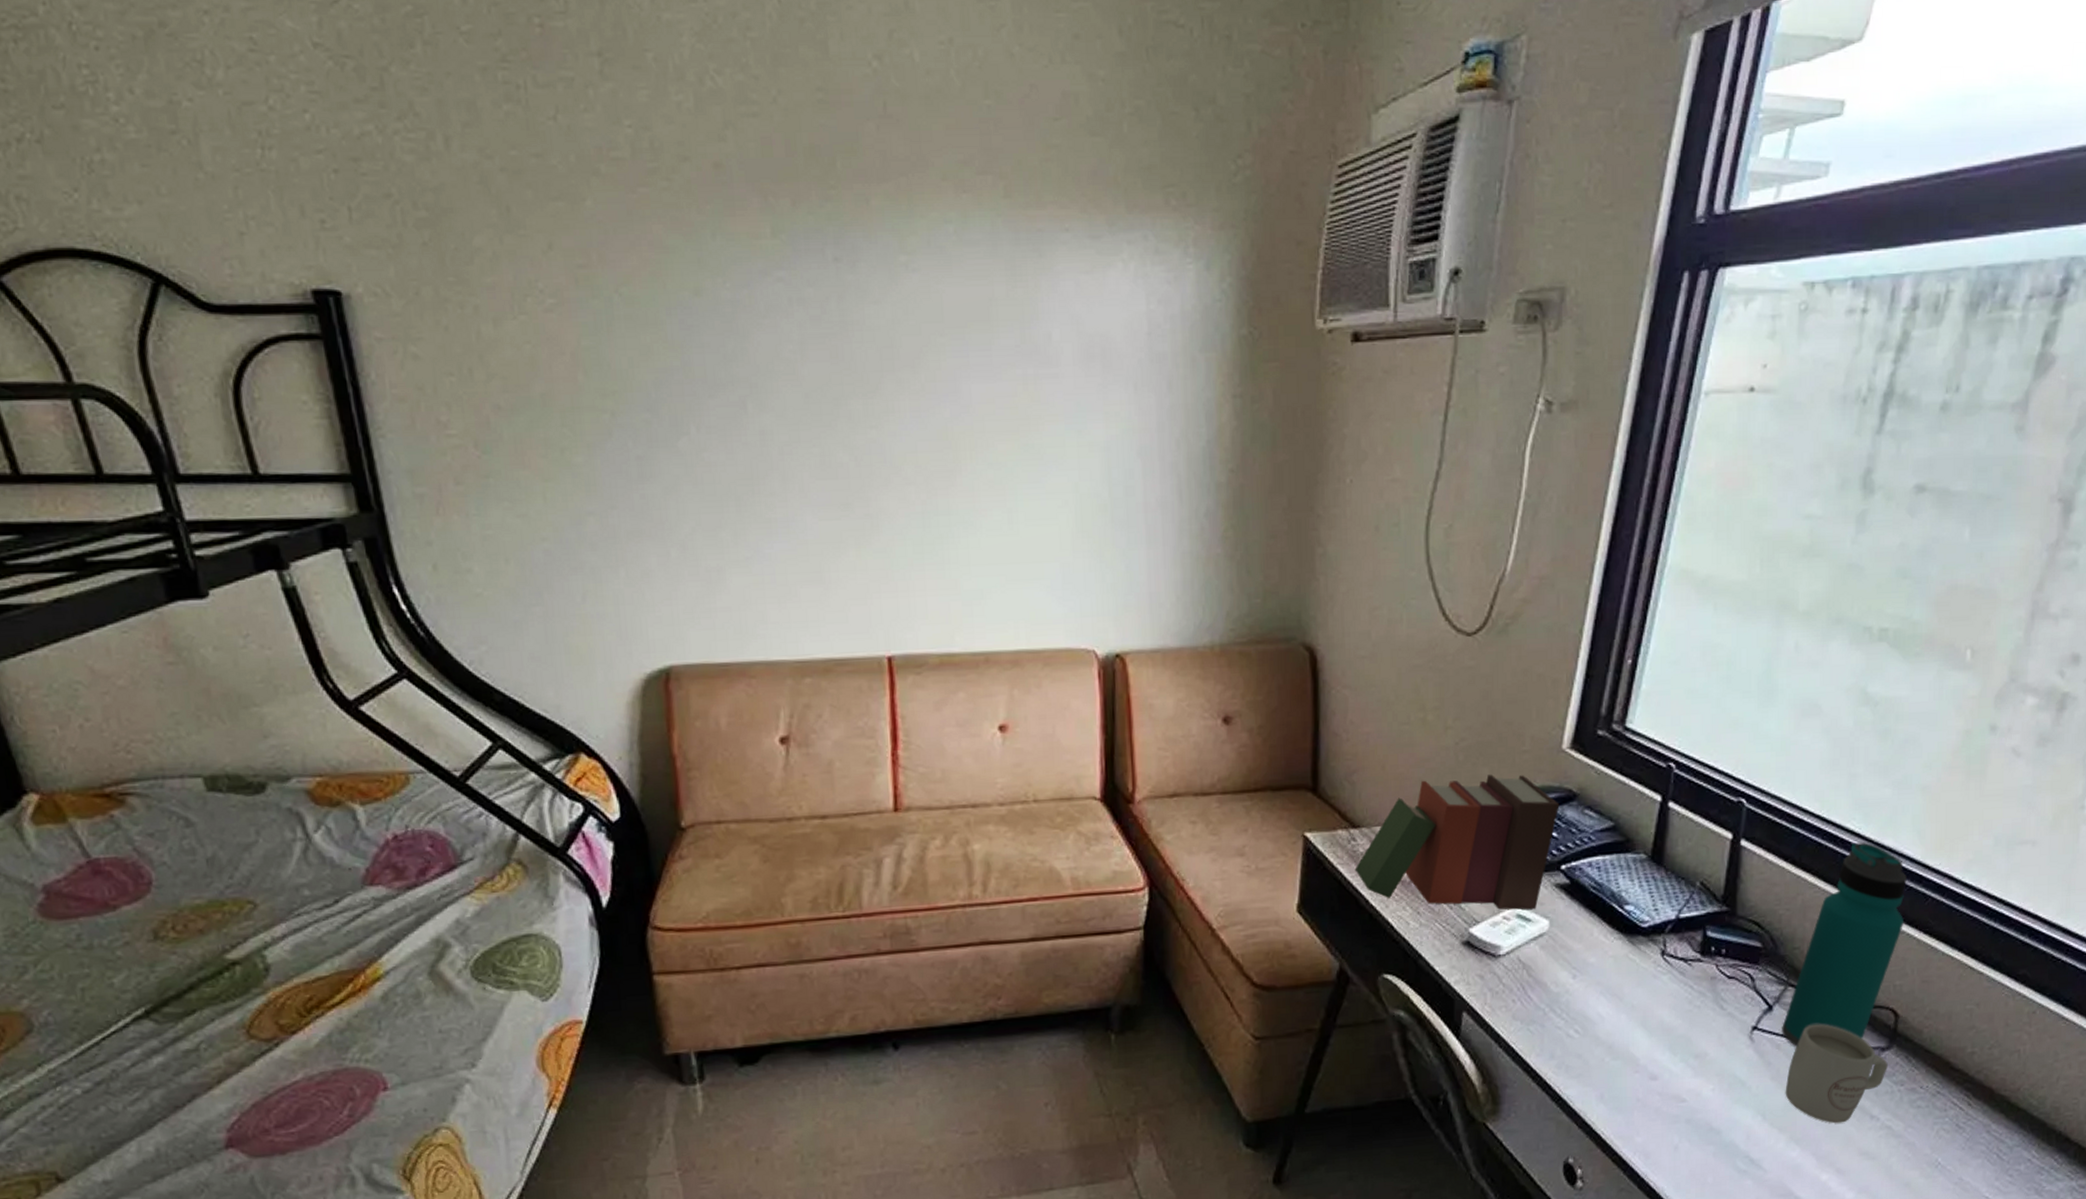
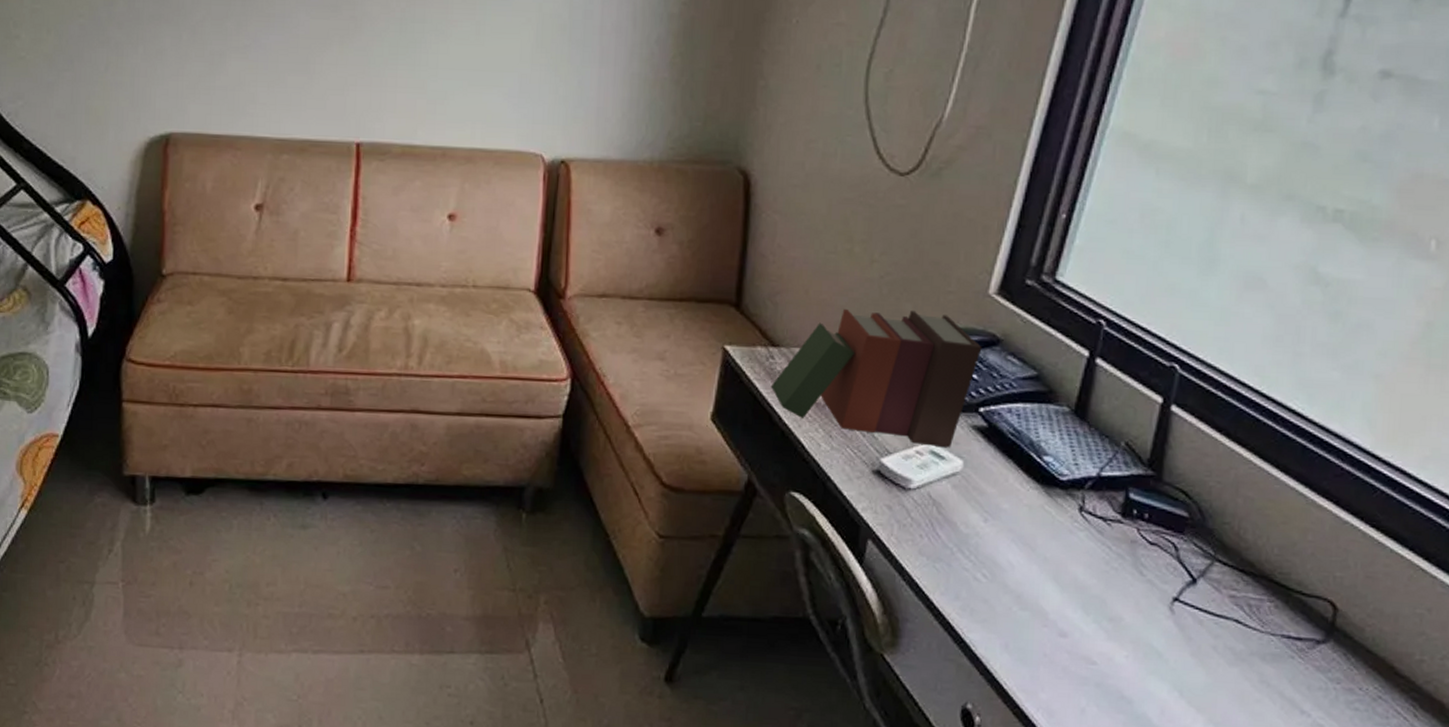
water bottle: present [1782,842,1907,1047] -> none [1206,423,1353,628]
mug: present [1785,1024,1888,1124] -> none [1206,604,1323,713]

